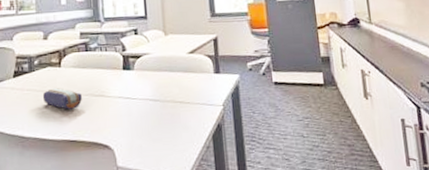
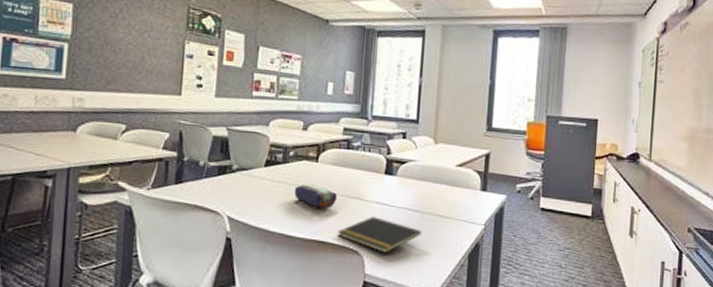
notepad: none [86,111,165,145] -> present [337,216,421,254]

